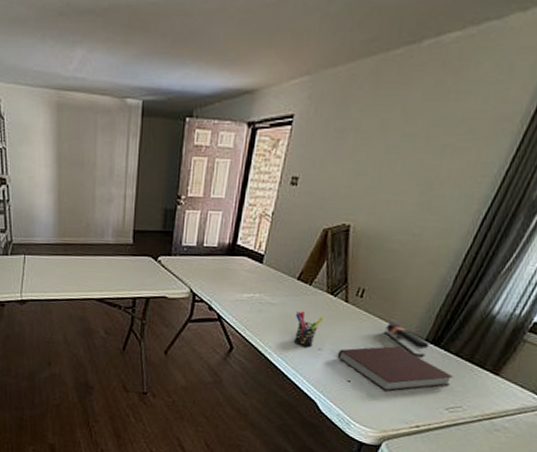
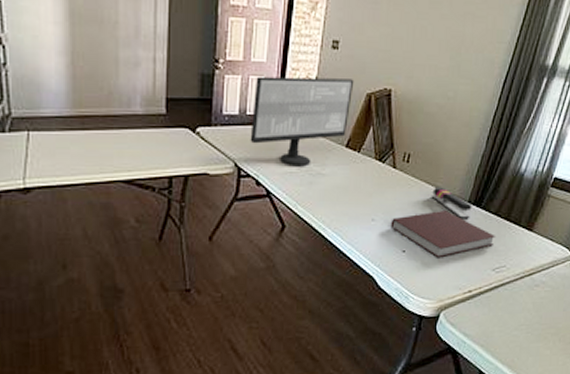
computer monitor: none [205,211,311,296] -> present [250,76,354,167]
pen holder: present [293,311,324,348] -> none [346,181,375,220]

